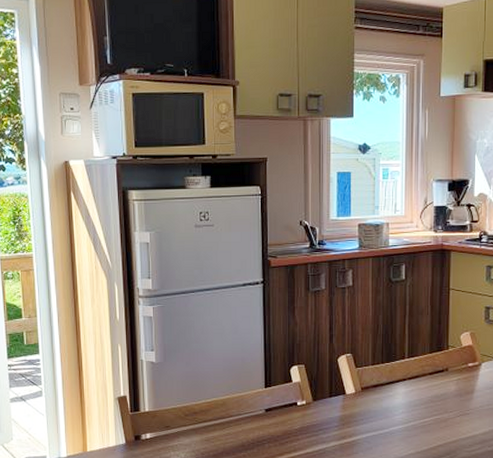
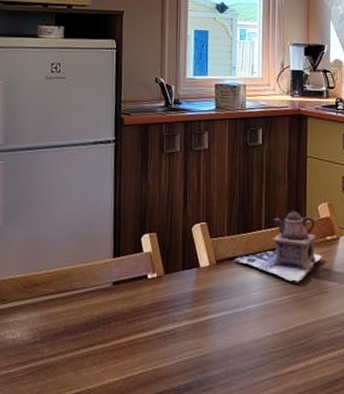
teapot: none [378,340,464,406] -> present [234,210,322,283]

